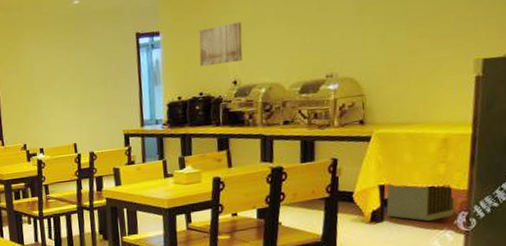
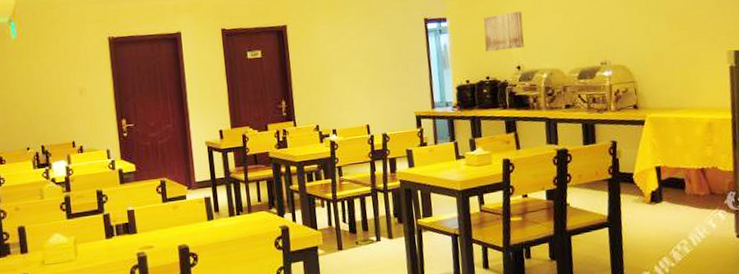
trash bin: present [386,182,455,221] -> none [662,164,724,201]

